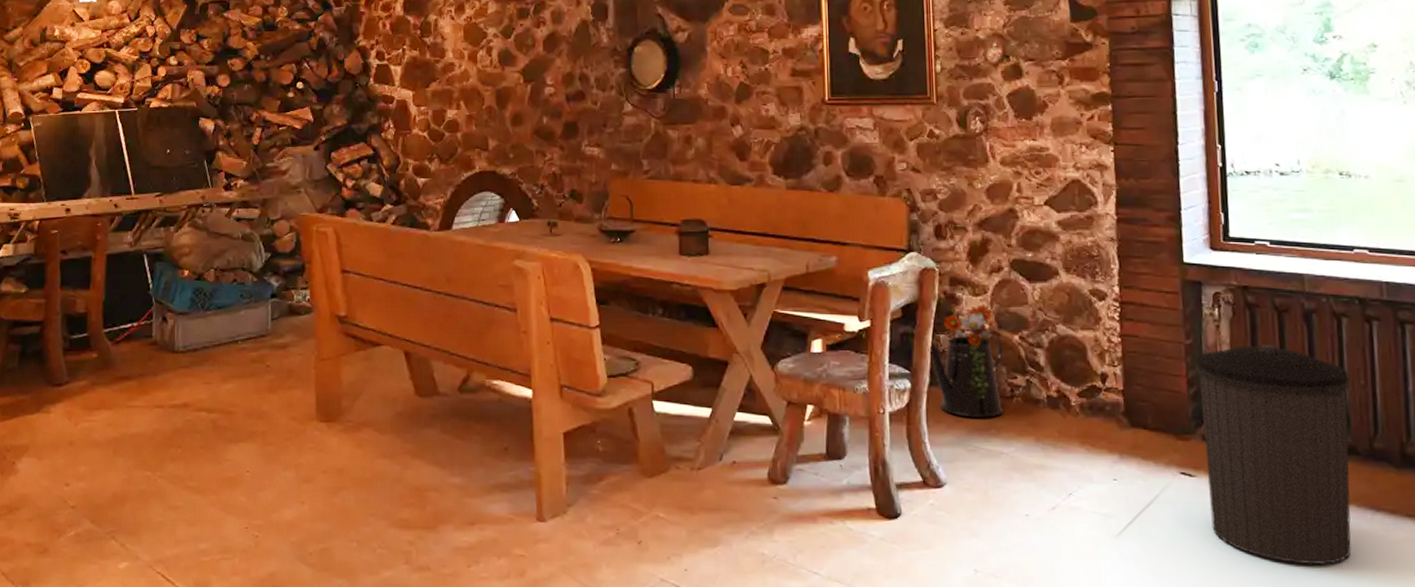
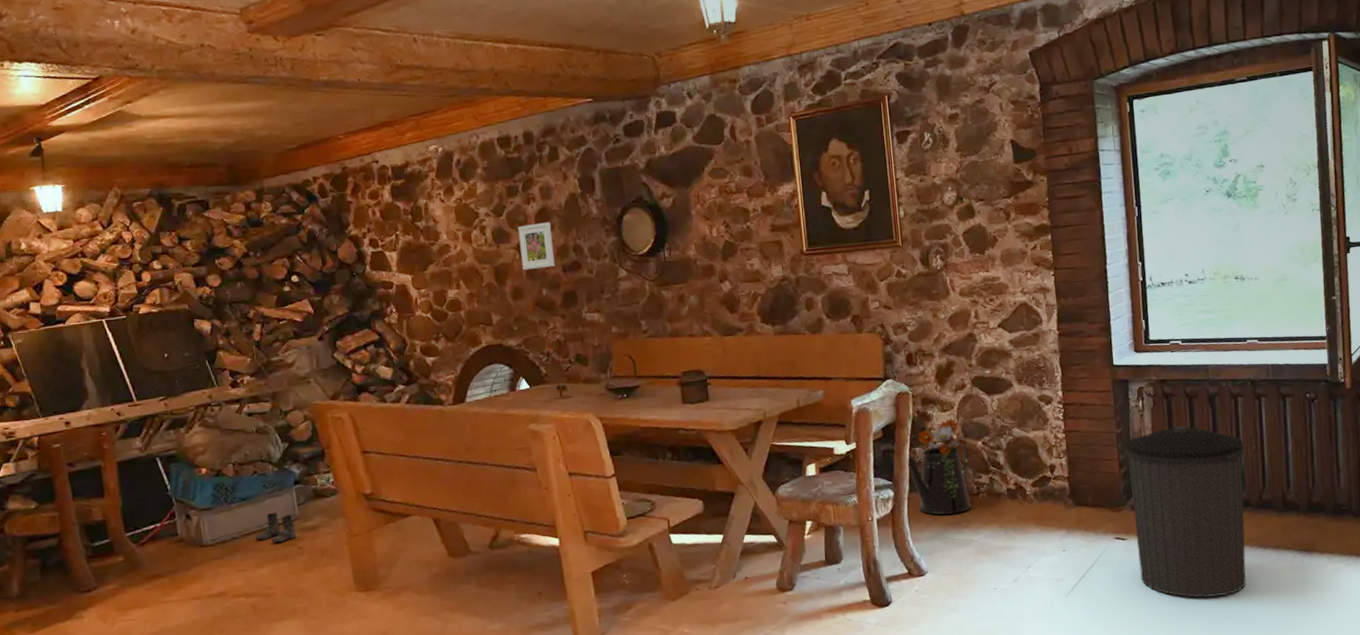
boots: none [225,324,266,358] -> present [255,512,297,543]
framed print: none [524,47,559,96] -> present [518,222,555,271]

